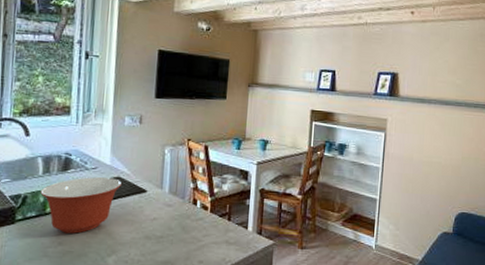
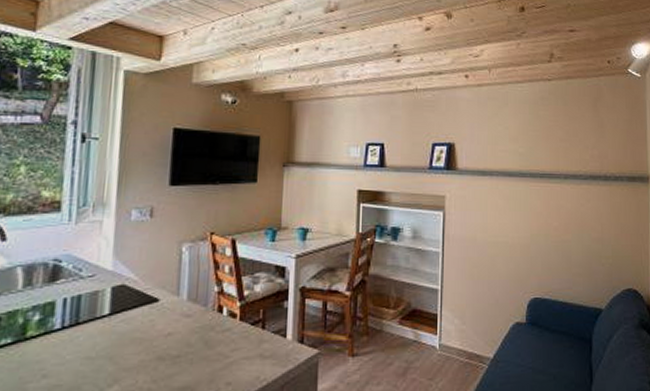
mixing bowl: present [40,177,121,234] -> none [19,287,126,362]

